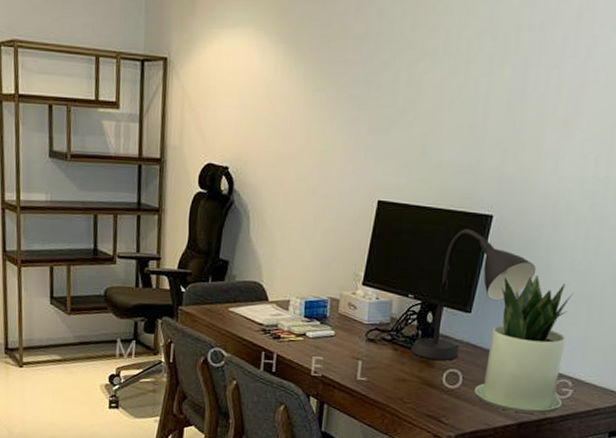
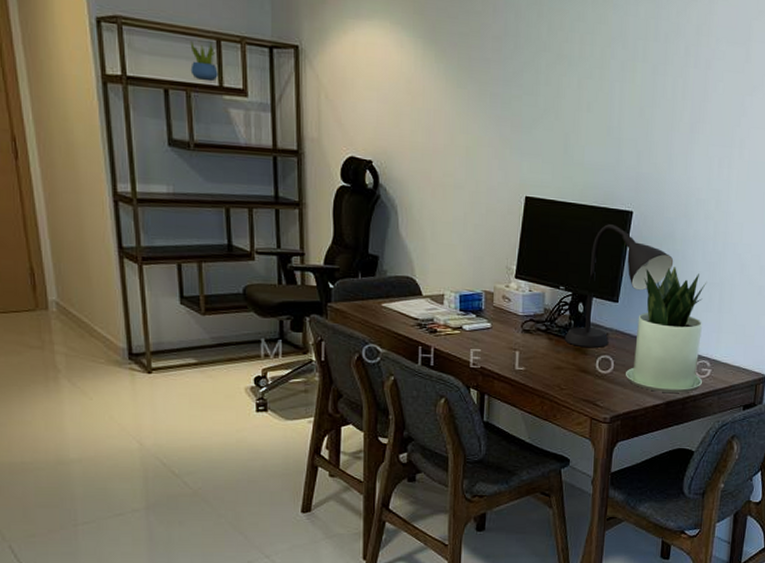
succulent plant: none [72,59,95,96] -> present [190,41,218,82]

